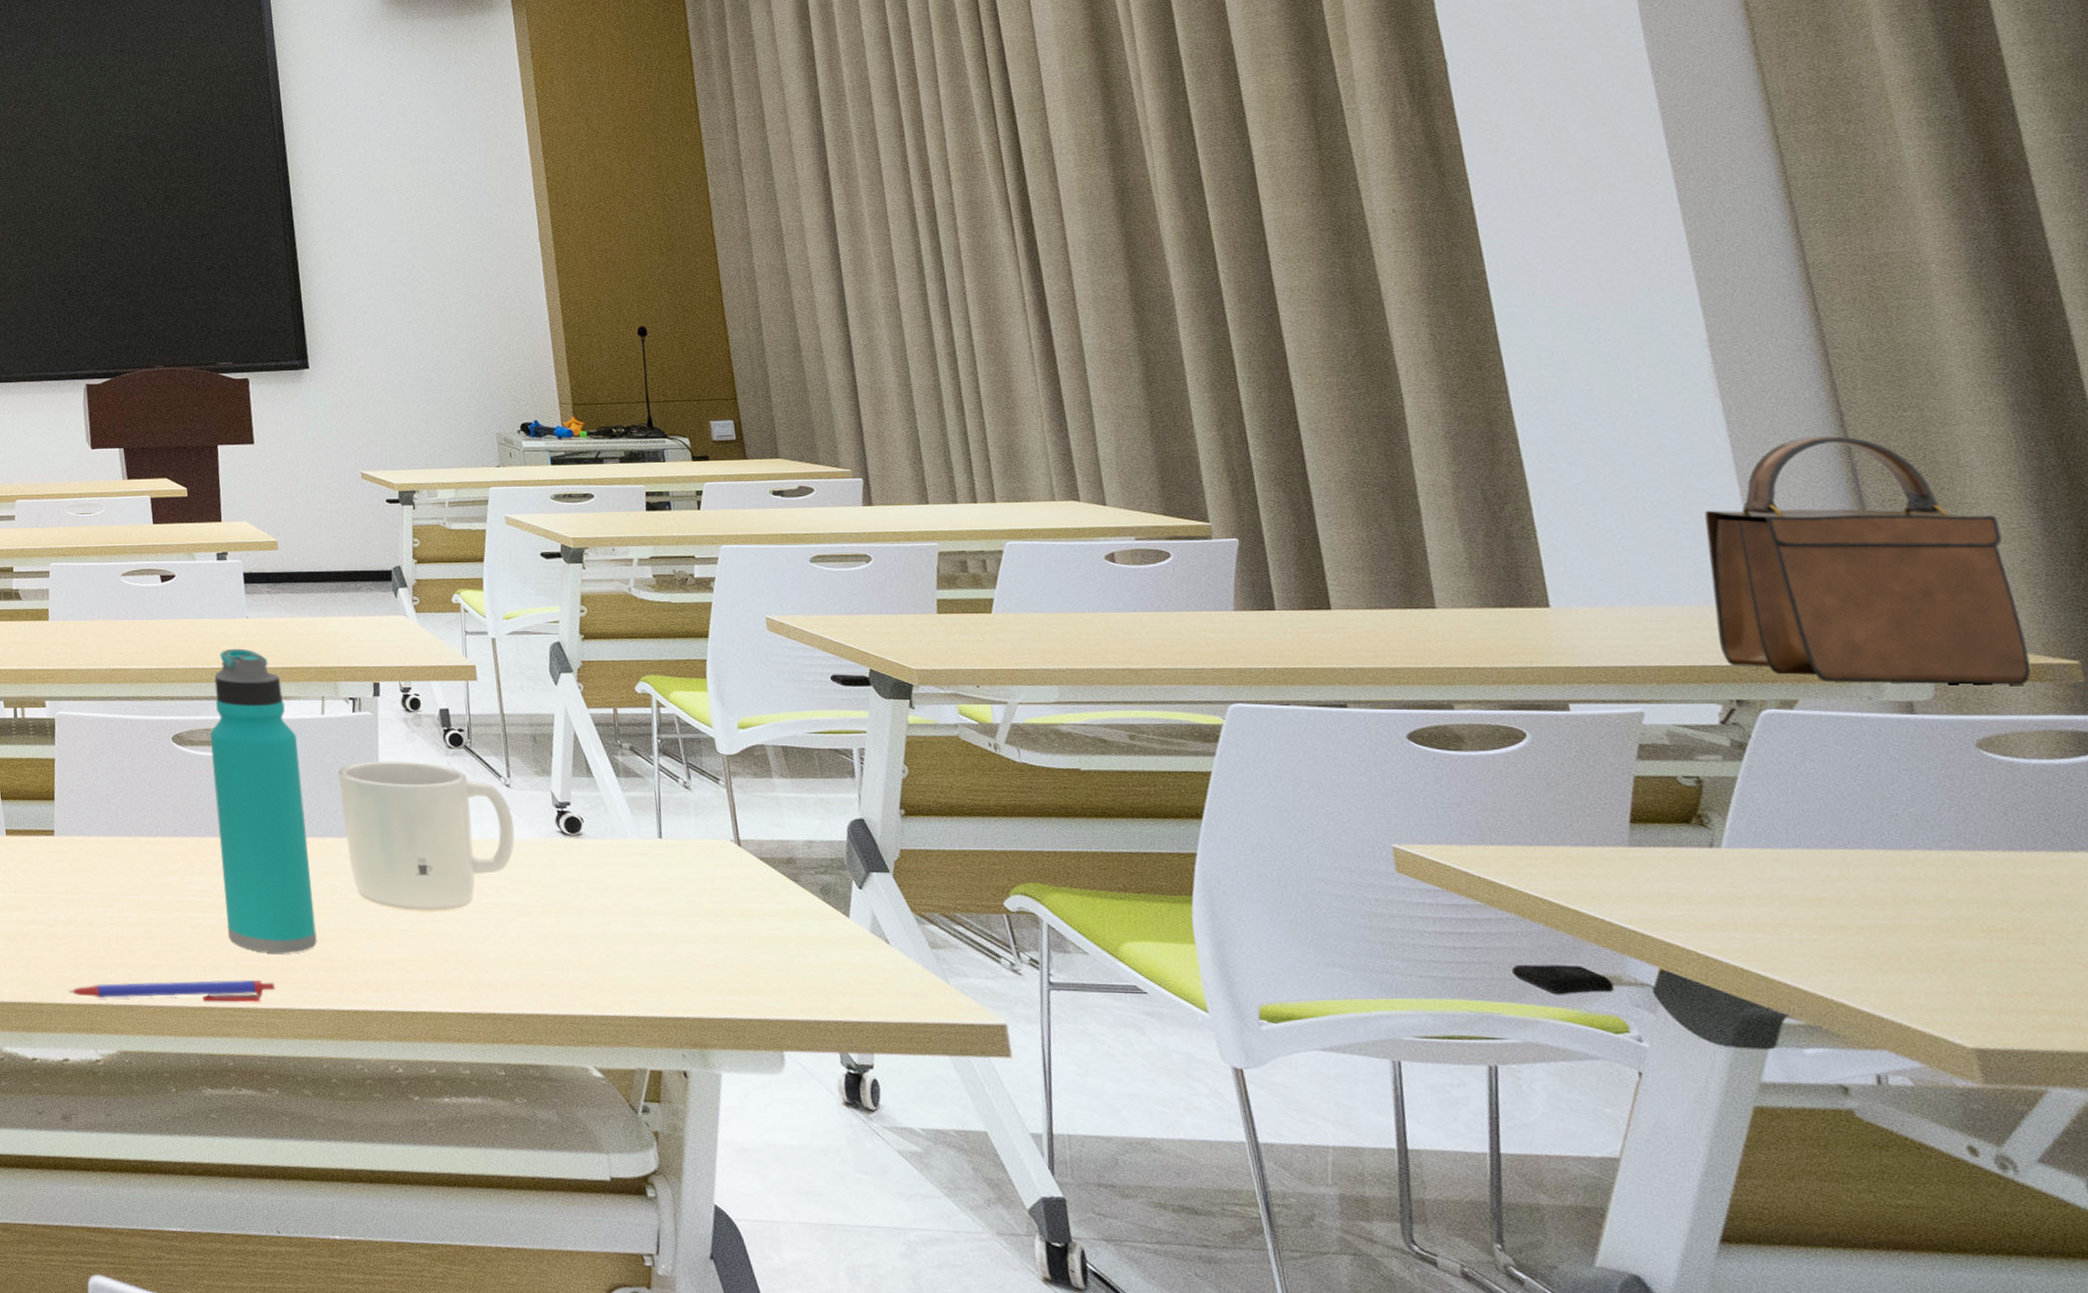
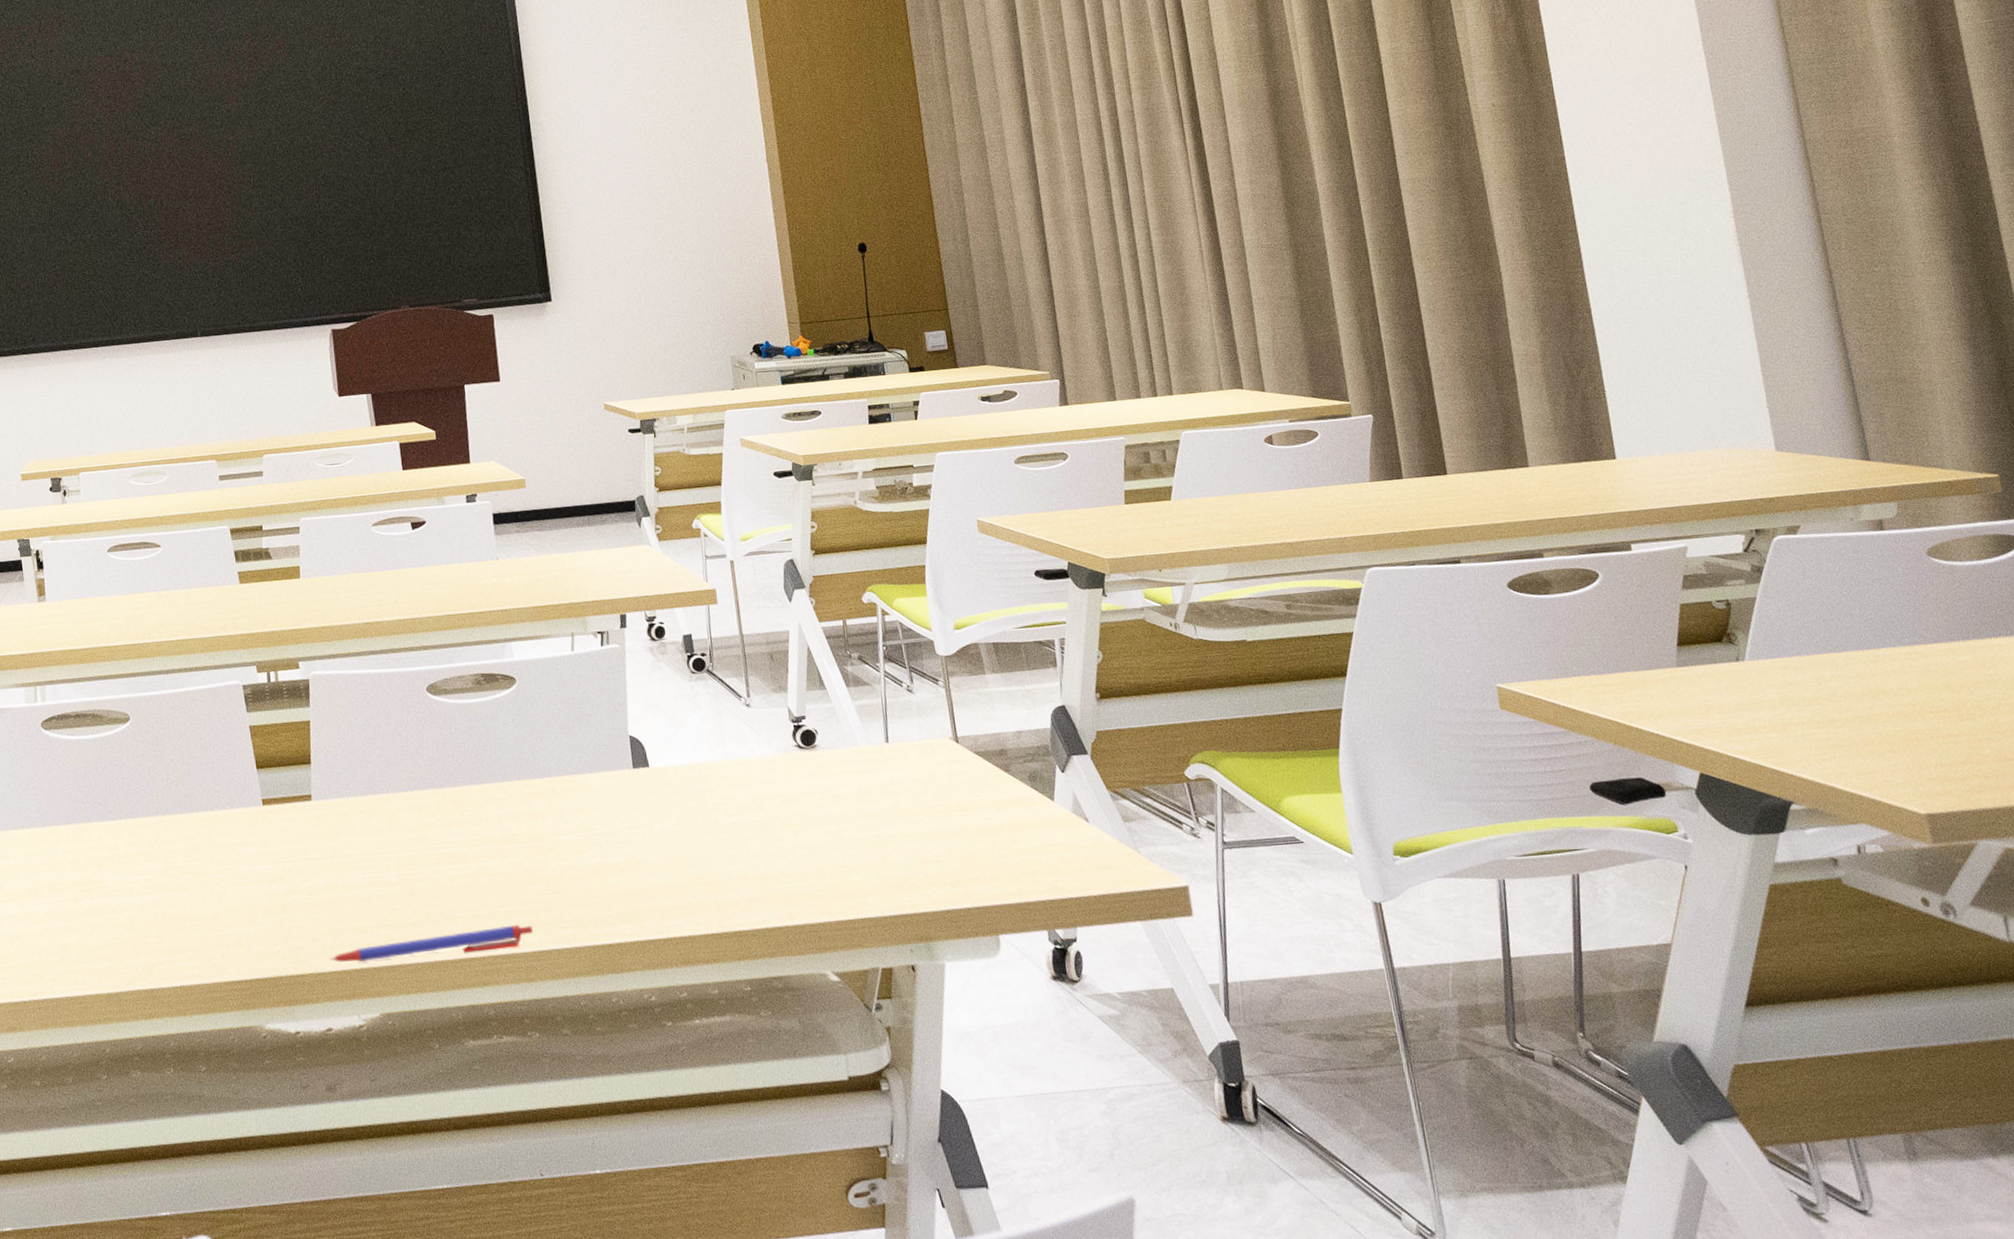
water bottle: present [210,648,317,954] -> none [464,591,572,897]
mug: present [337,761,515,911] -> none [588,690,755,839]
handbag: present [1704,436,2031,685] -> none [1731,291,1965,508]

